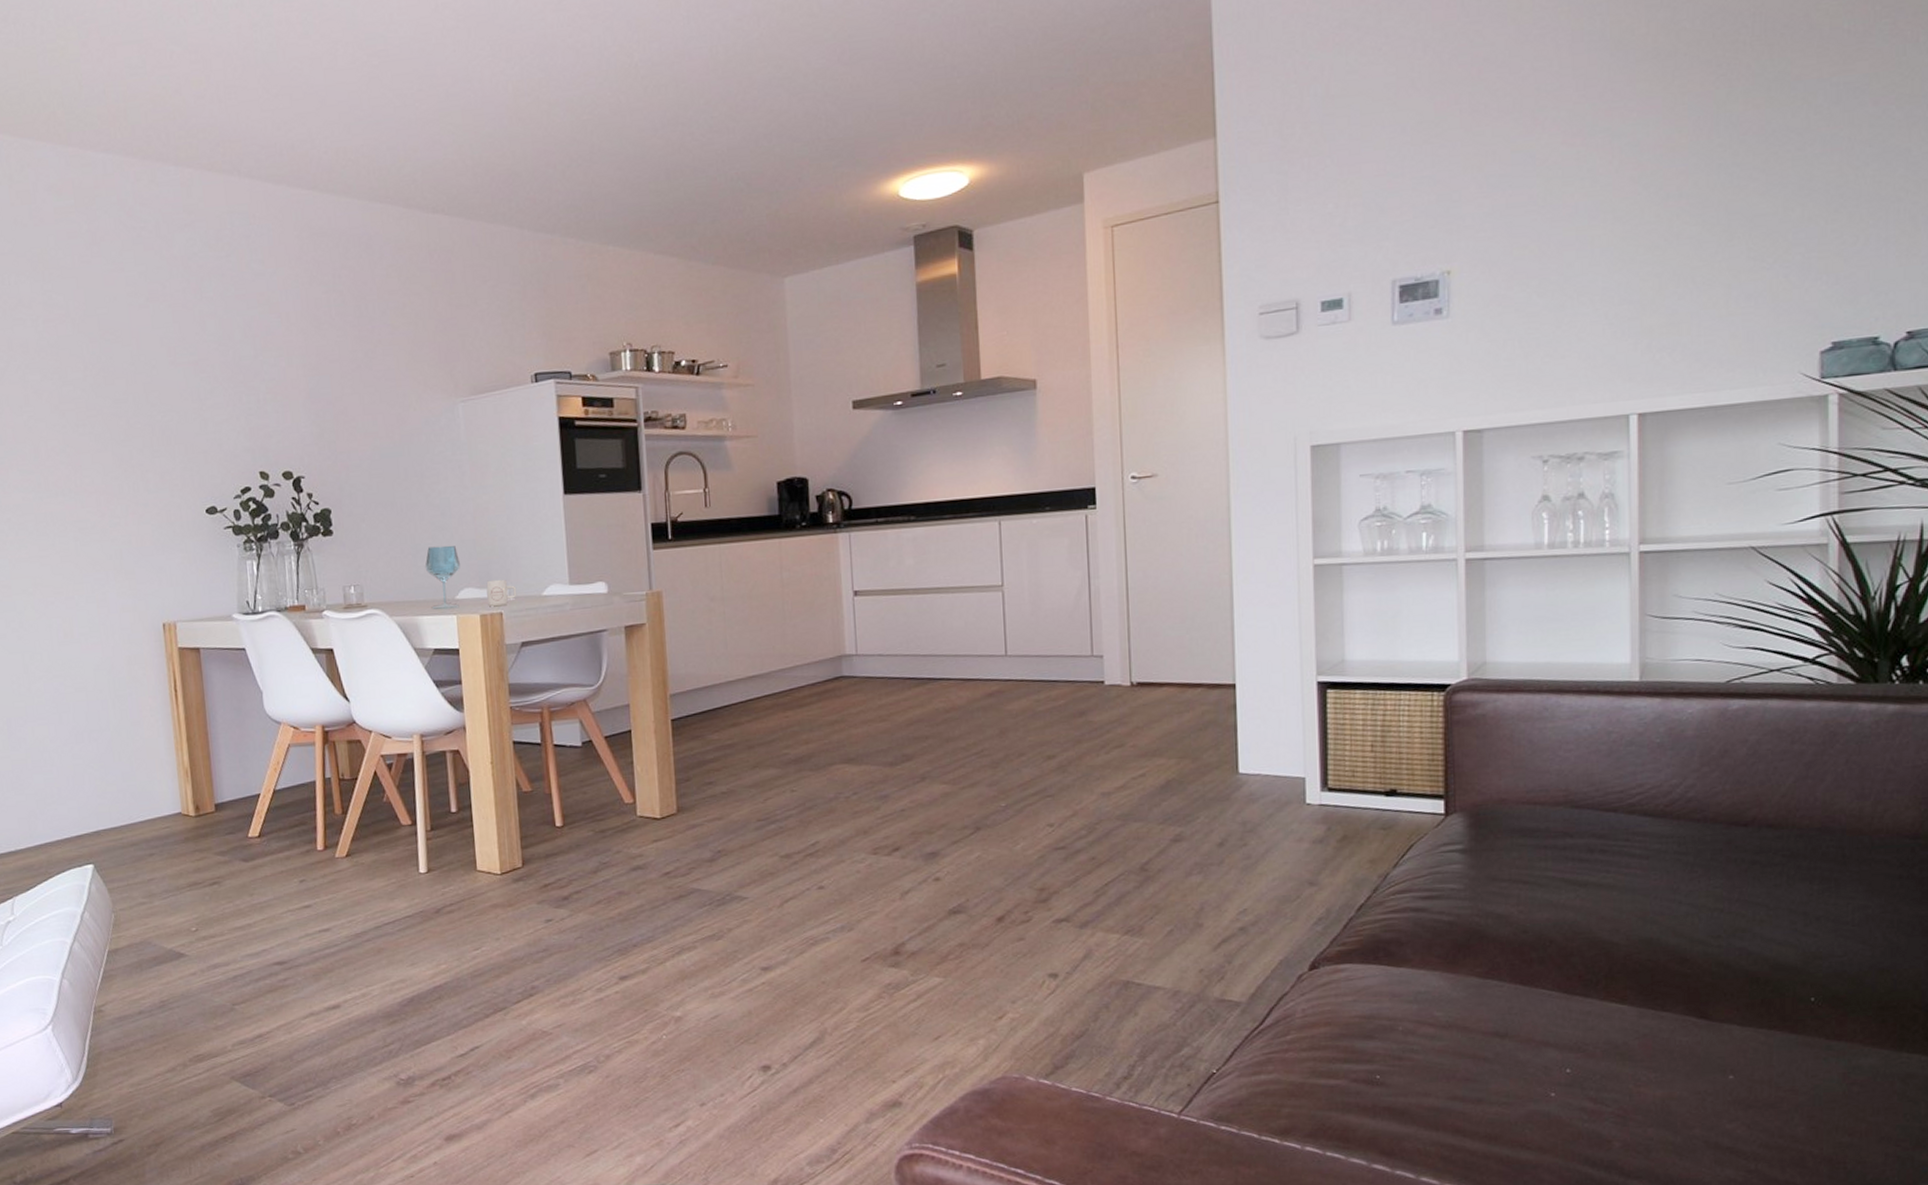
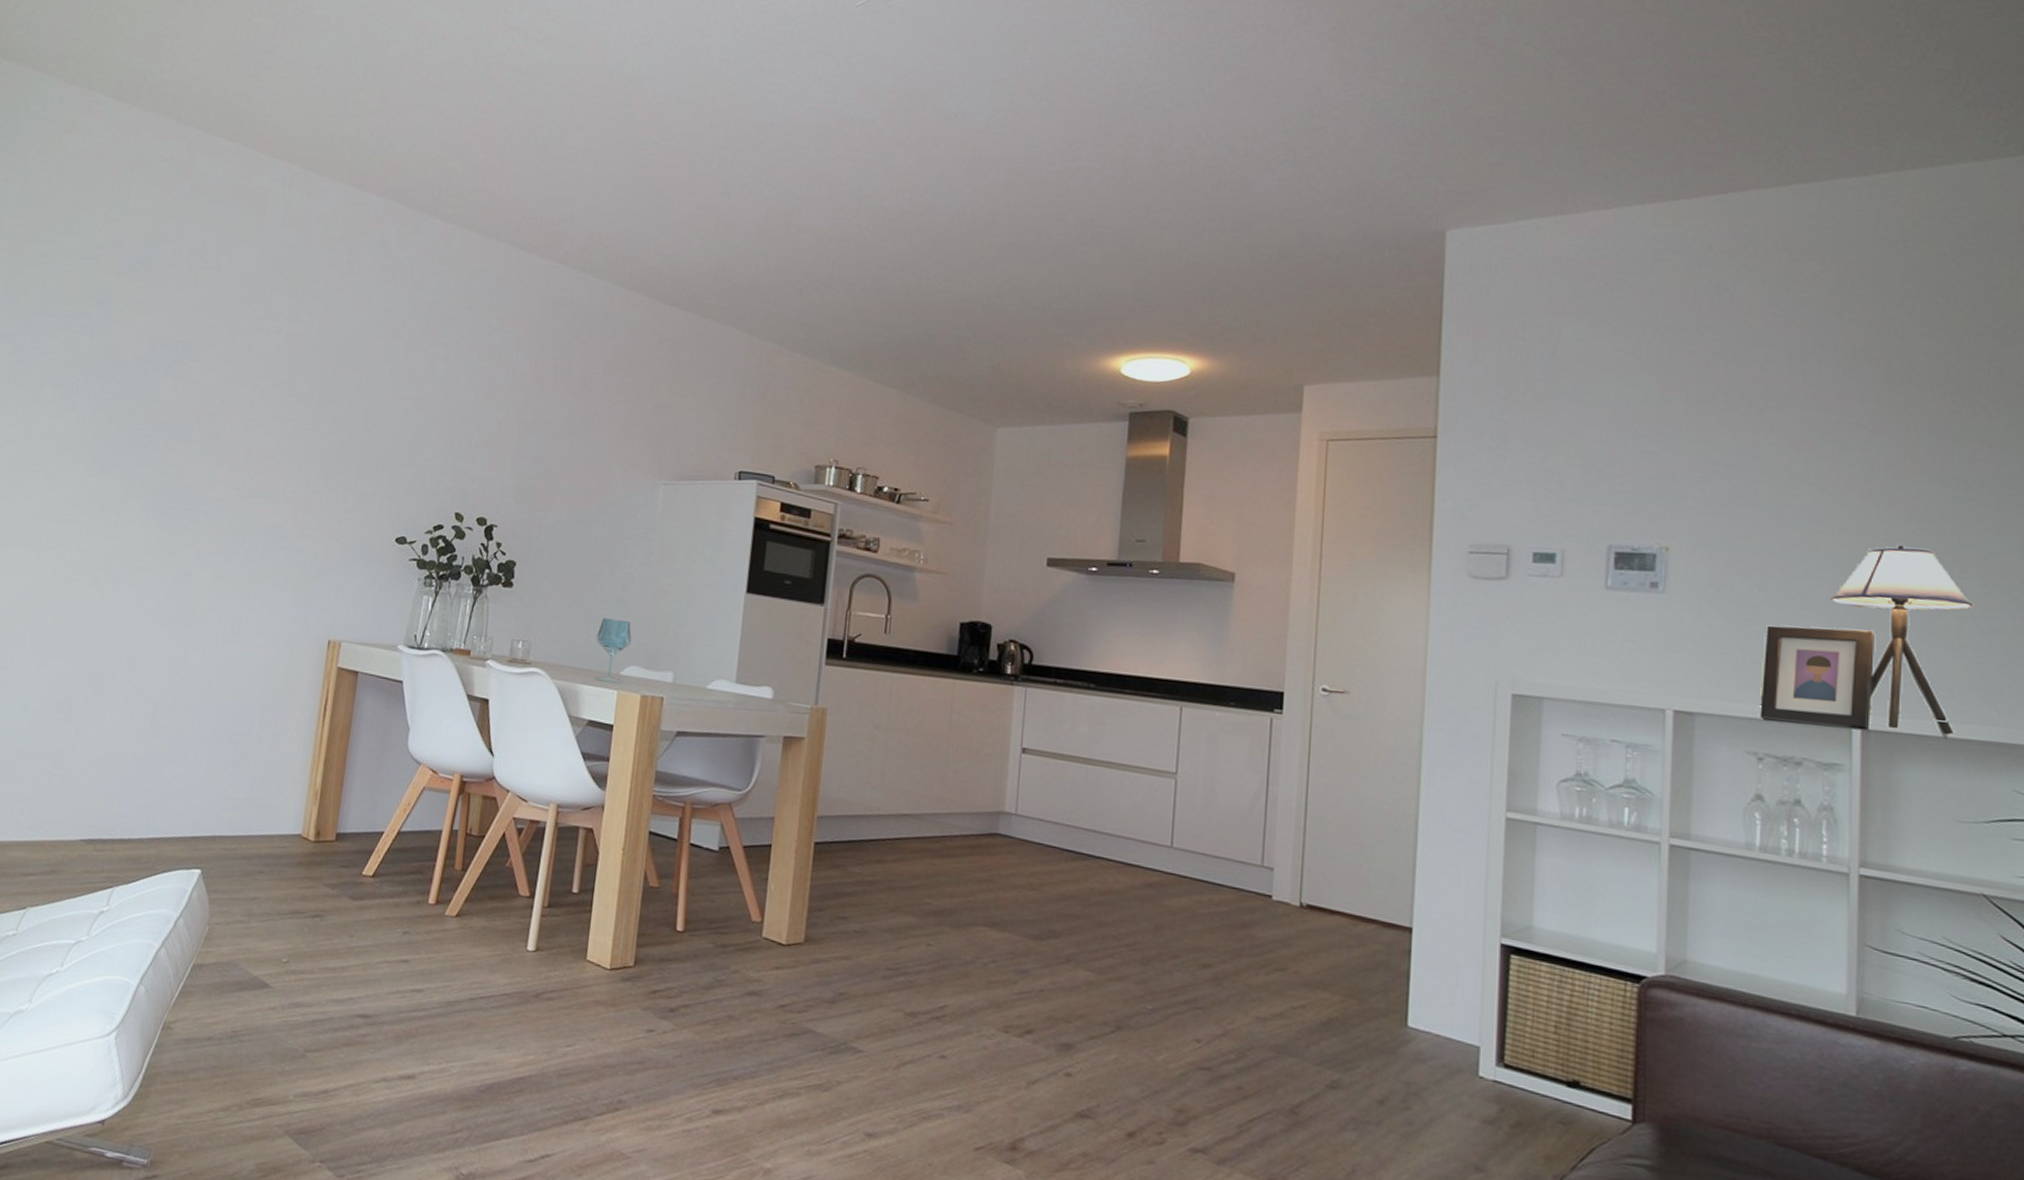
mug: present [486,579,517,607] -> none [651,662,683,692]
picture frame: none [1543,316,1649,424] -> present [1760,625,1876,731]
table lamp: none [1605,224,1739,408] -> present [1830,545,1973,739]

